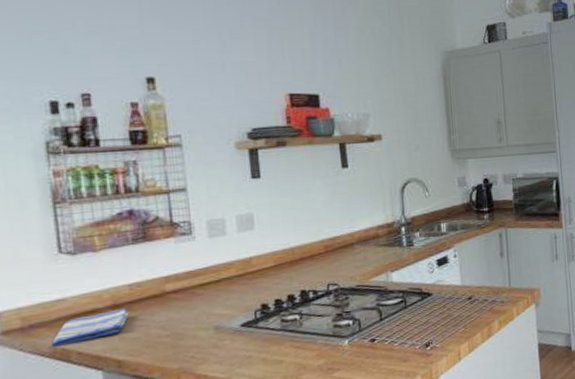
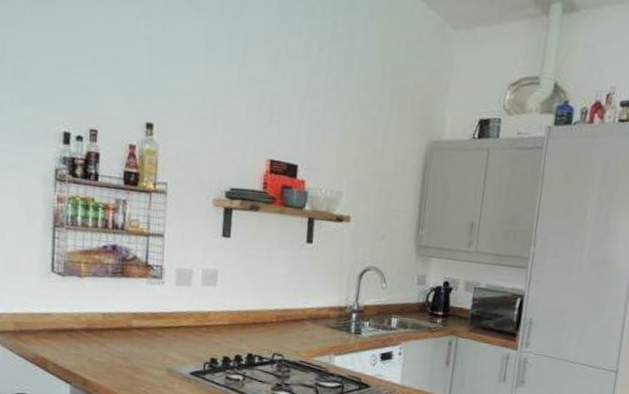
dish towel: present [50,308,129,347] -> none [34,332,99,355]

